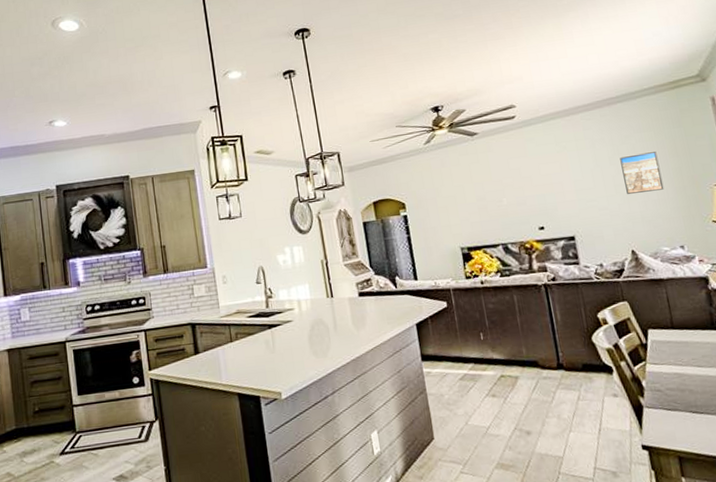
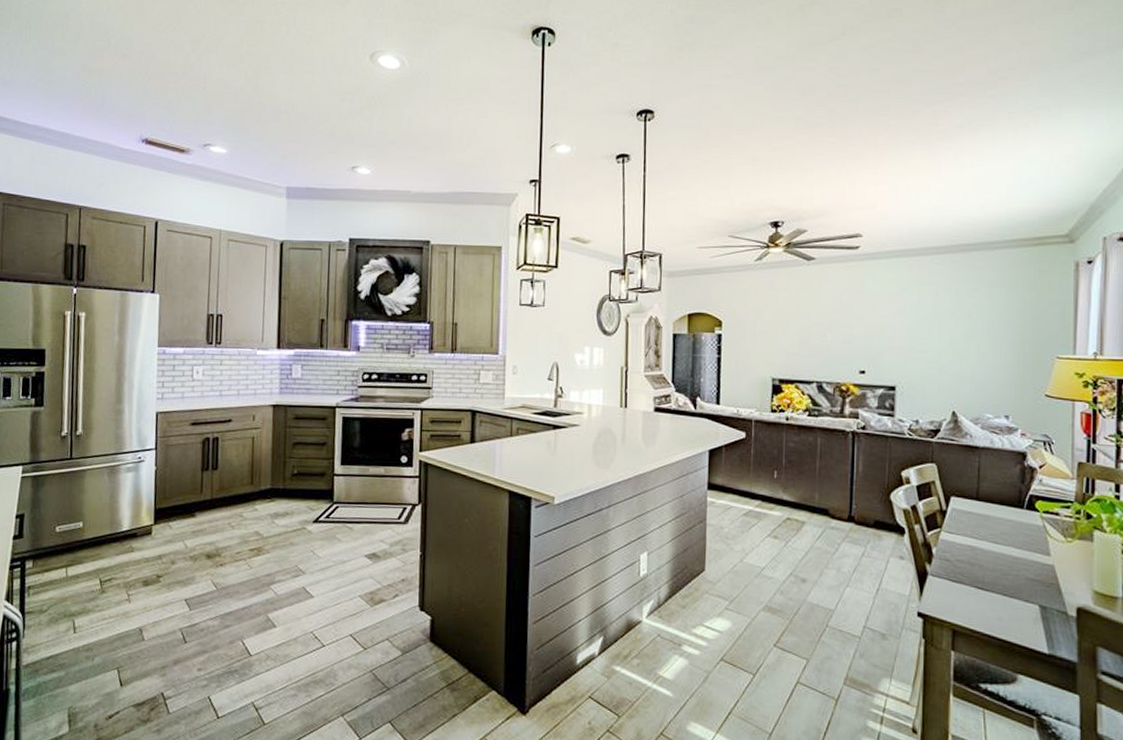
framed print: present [620,152,665,194] -> none [961,310,1003,353]

